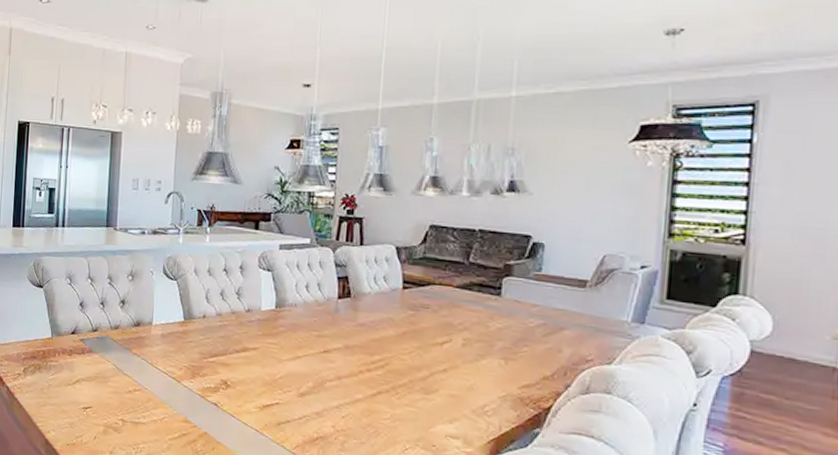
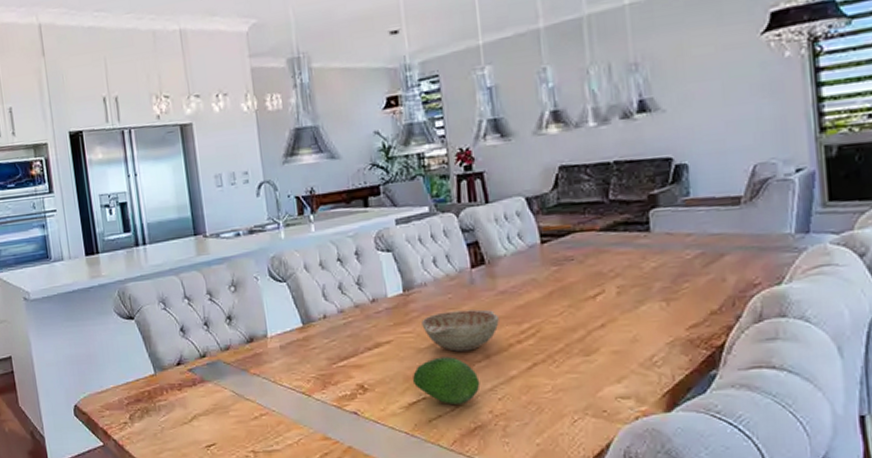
fruit: none [269,370,329,415] -> present [412,356,480,404]
decorative bowl: none [286,331,355,370] -> present [421,309,499,352]

